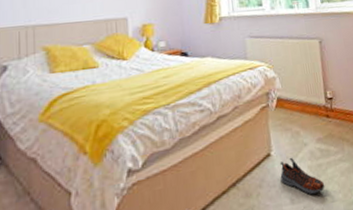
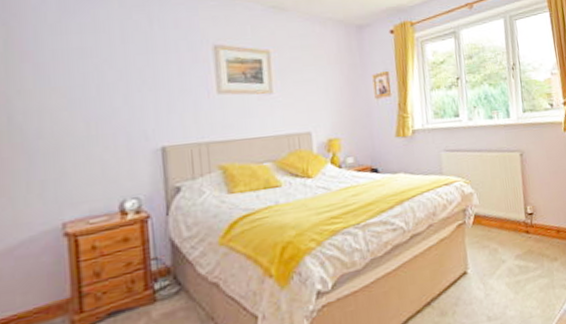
shoe: present [279,157,325,195] -> none [476,274,523,312]

